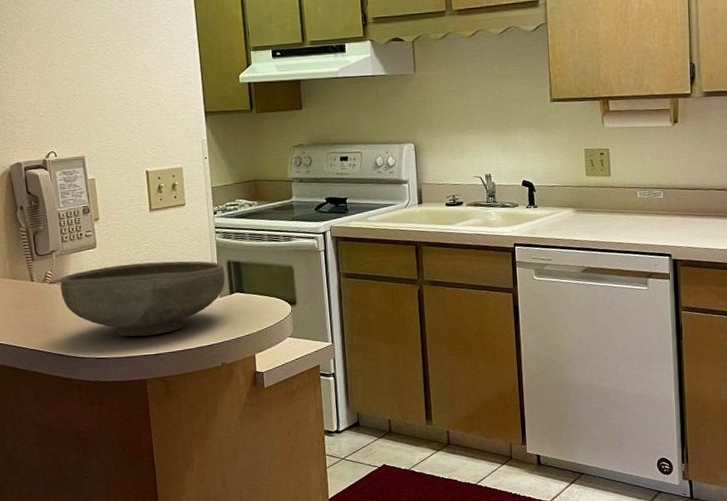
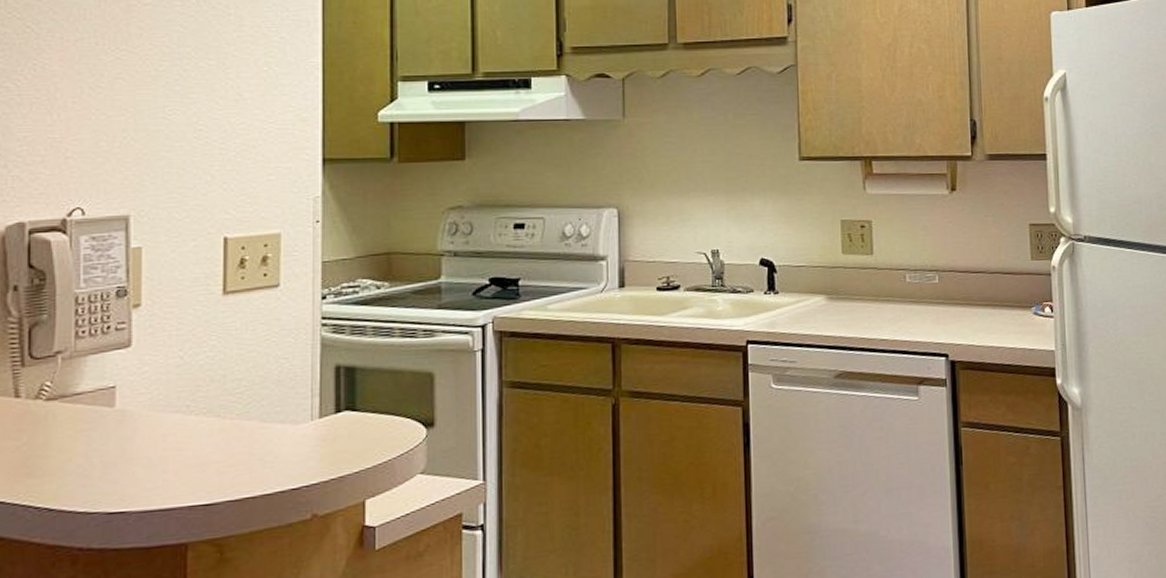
bowl: present [60,261,226,337] -> none [63,365,330,479]

